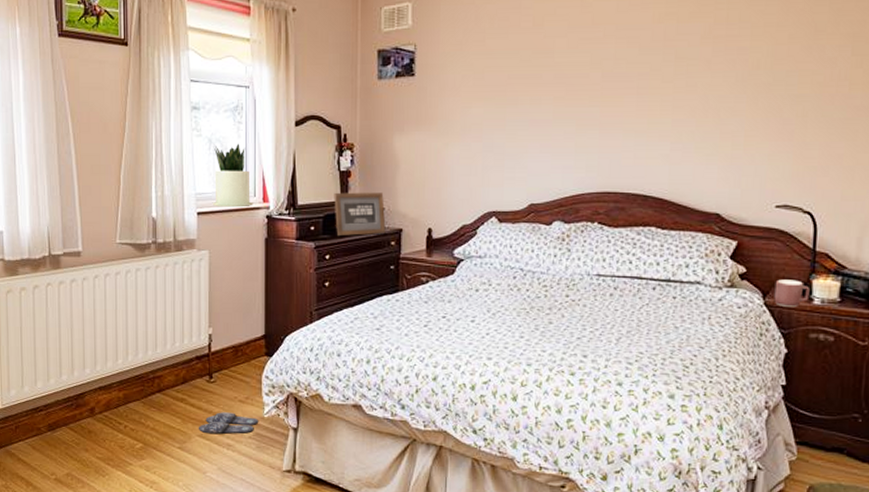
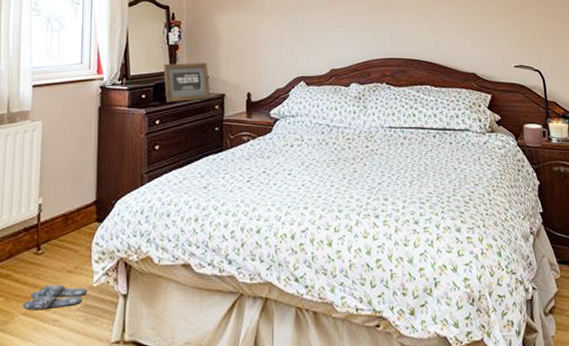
planter: present [212,143,253,208] -> none [47,22,88,80]

